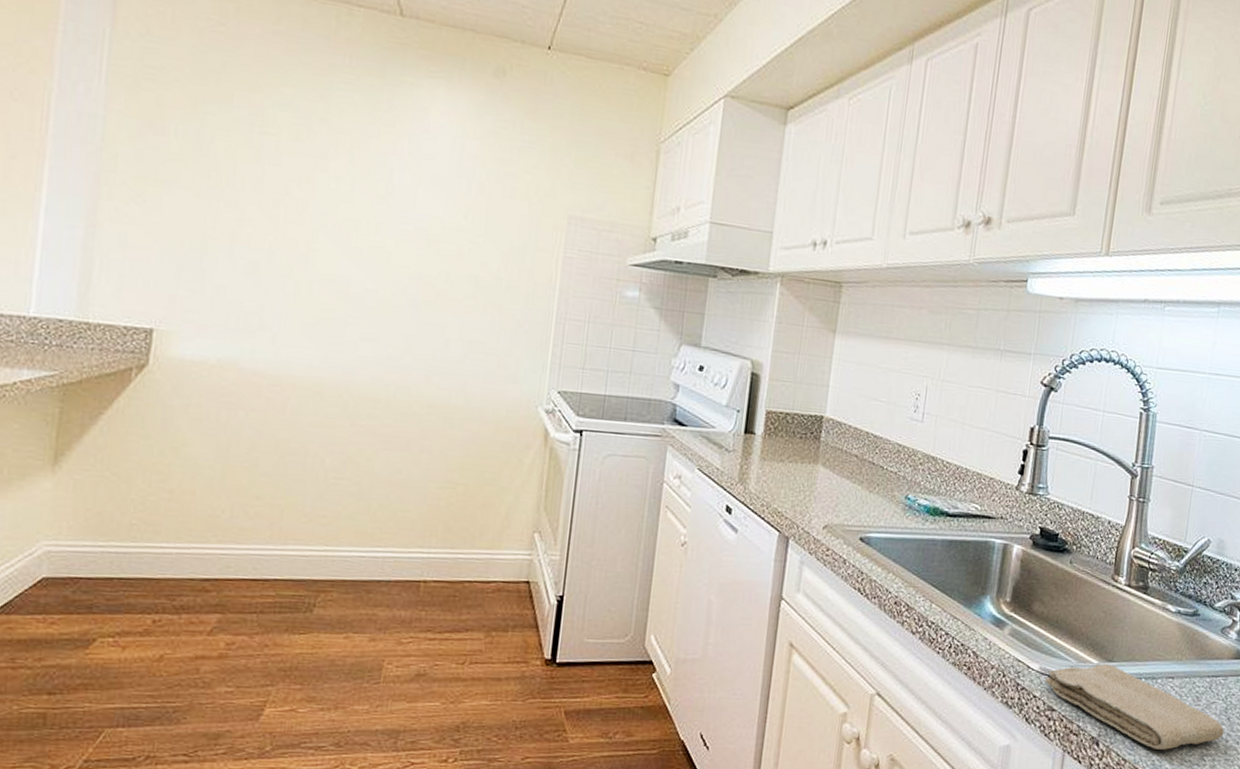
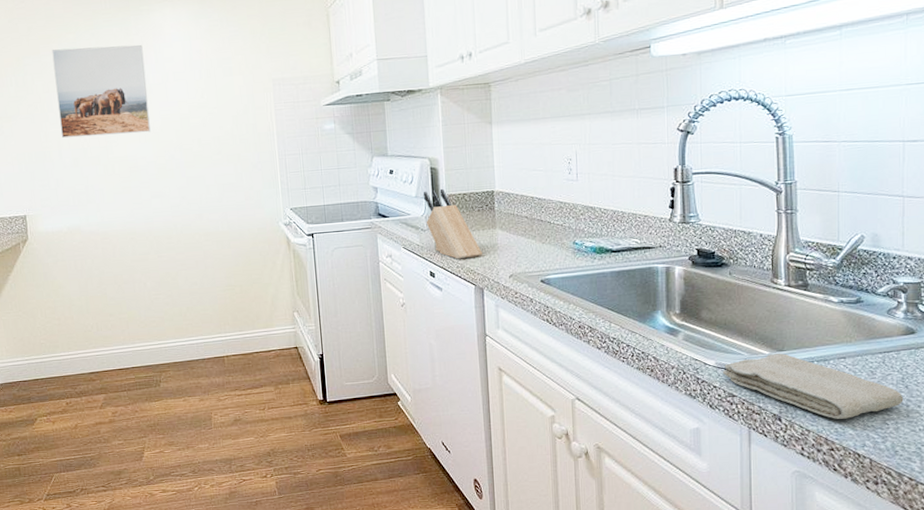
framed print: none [239,102,393,249] -> present [52,44,151,139]
knife block: none [733,400,796,496] -> present [423,188,482,259]

